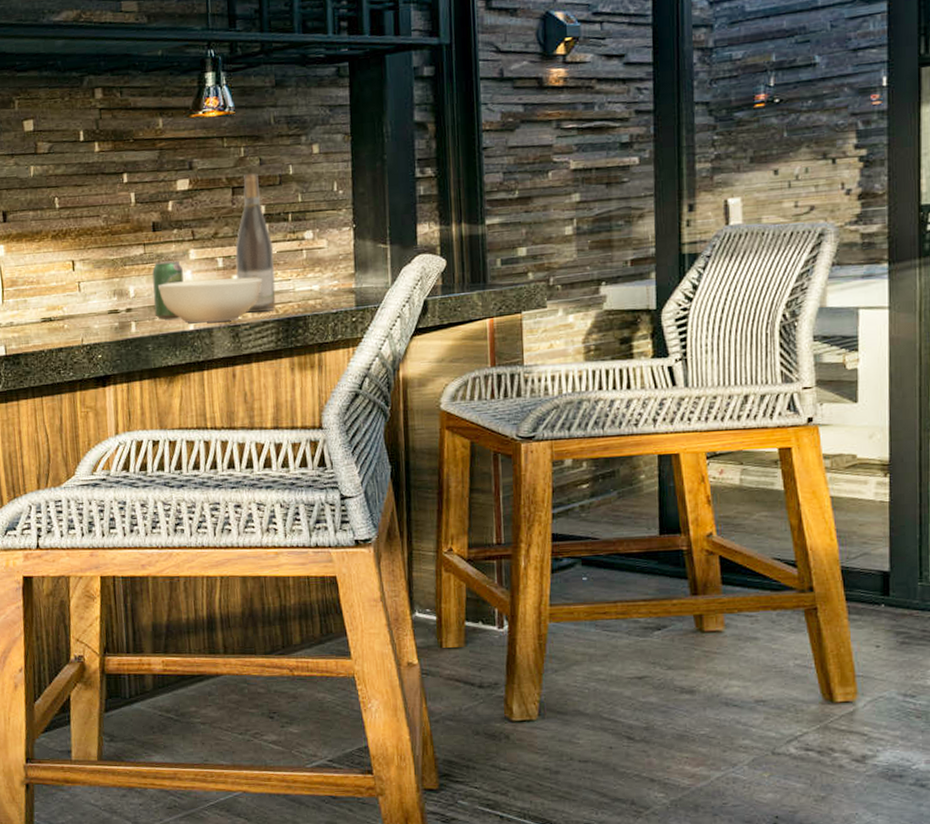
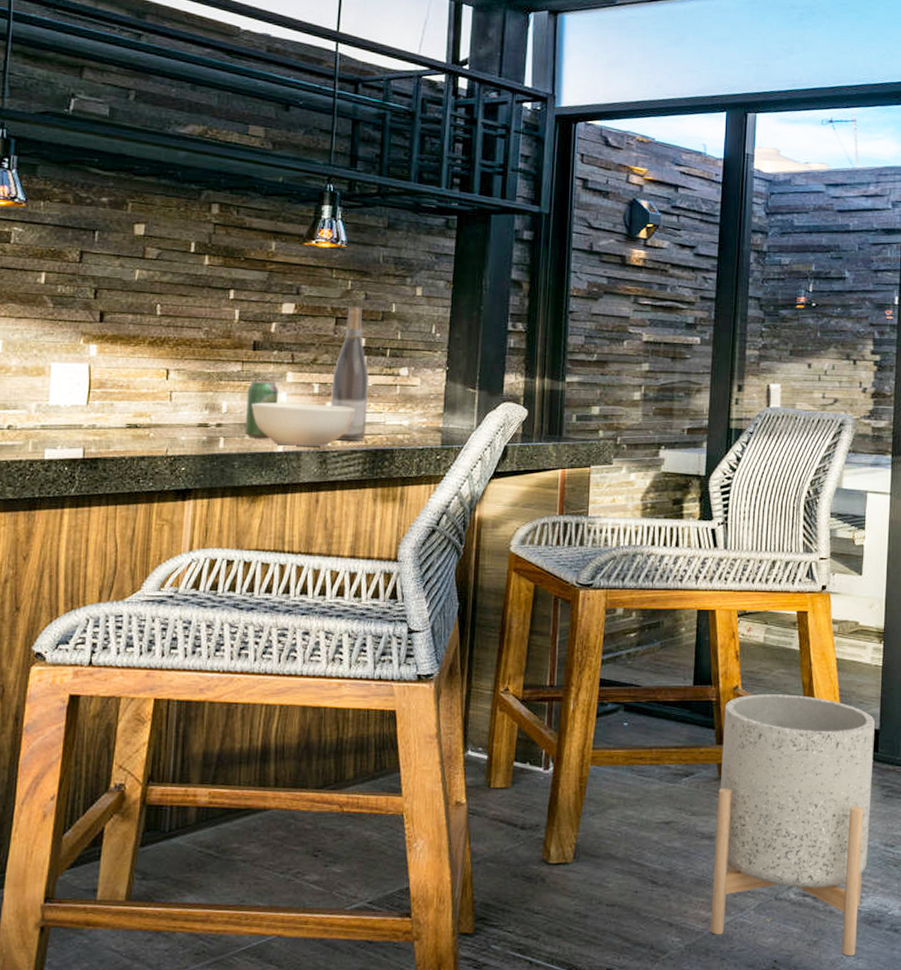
planter: none [697,538,884,813] -> present [711,694,875,957]

